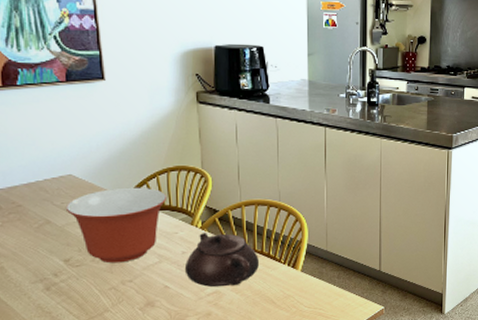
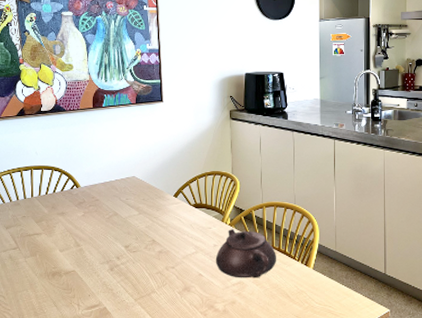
mixing bowl: present [65,187,168,263] -> none [128,188,205,251]

